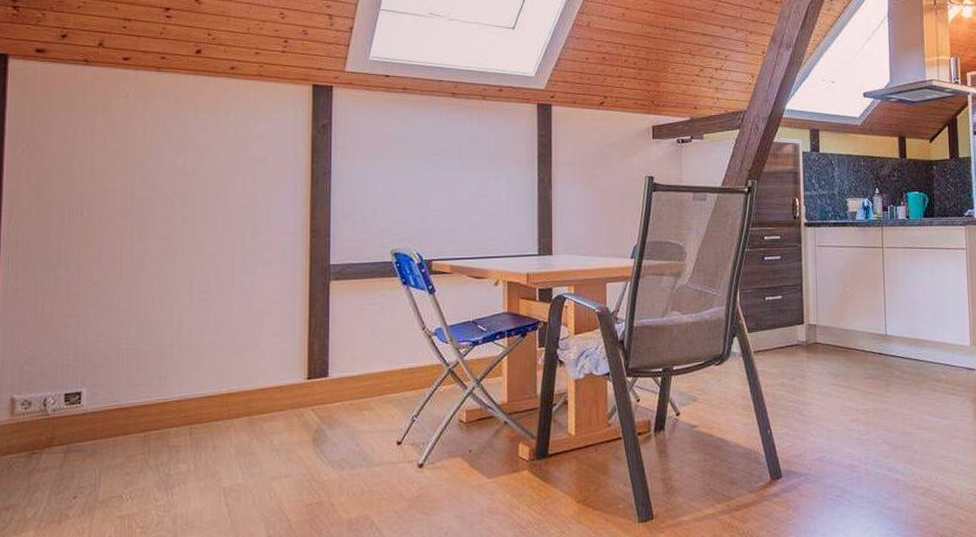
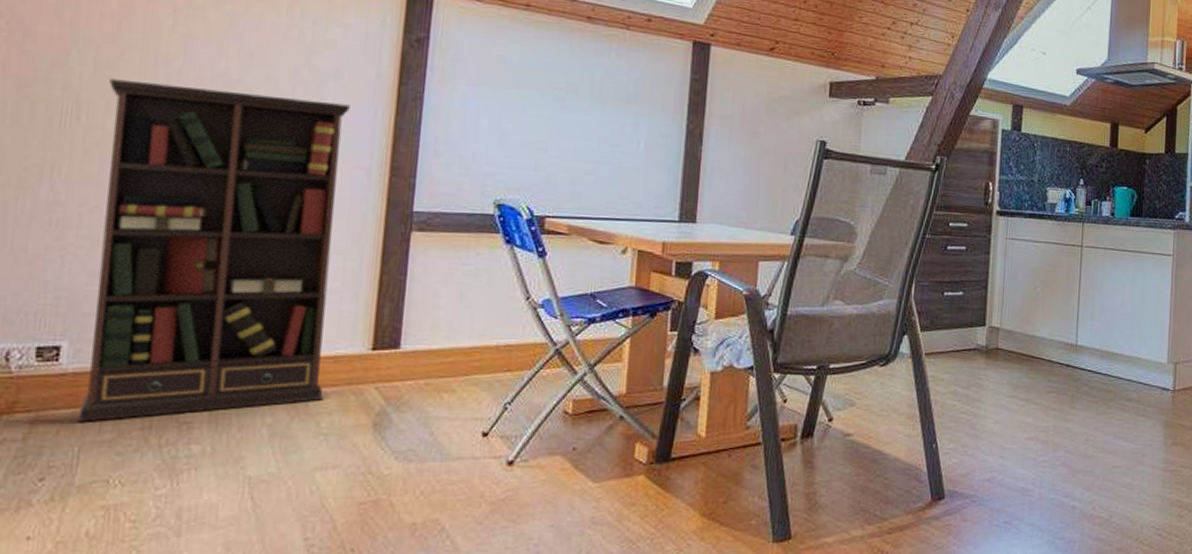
bookcase: none [97,180,277,451] -> present [77,78,350,422]

